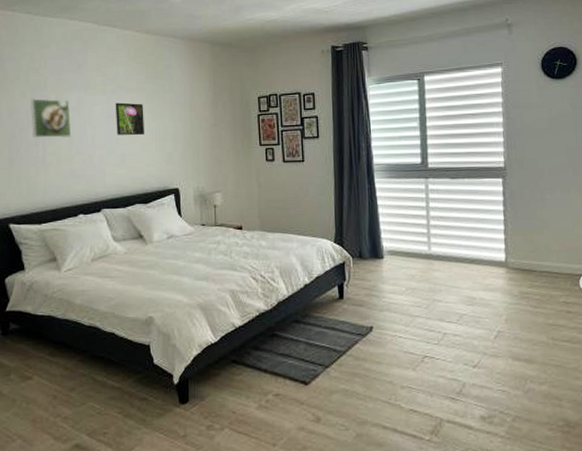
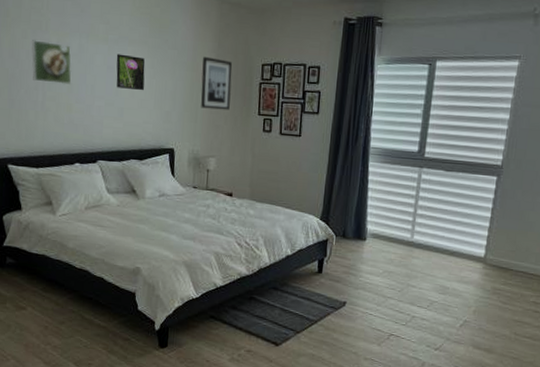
wall art: none [200,96,231,146] -> present [201,56,233,110]

